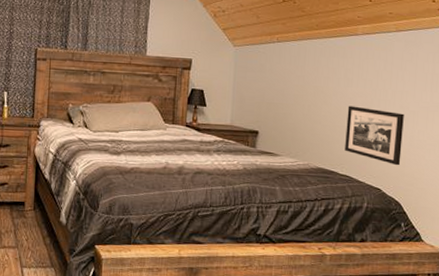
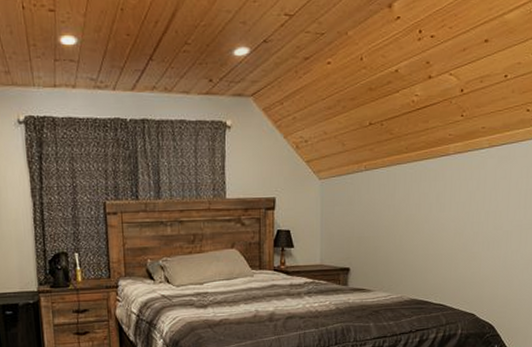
picture frame: present [345,106,404,166] -> none [438,231,498,289]

